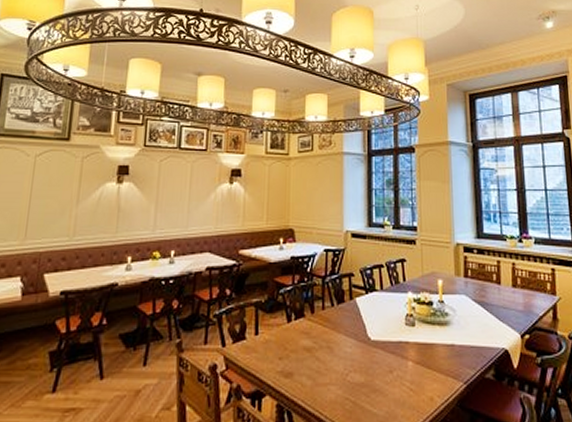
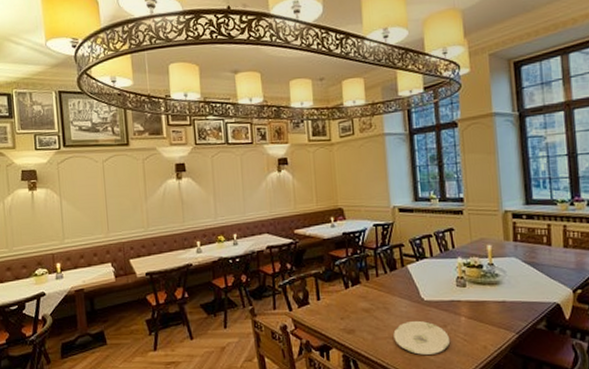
plate: none [335,363,394,406] -> present [393,320,449,355]

